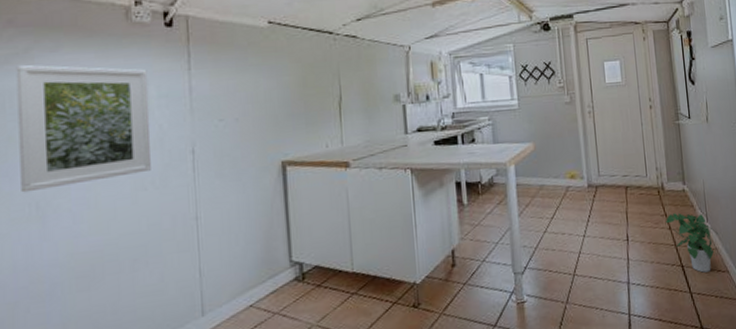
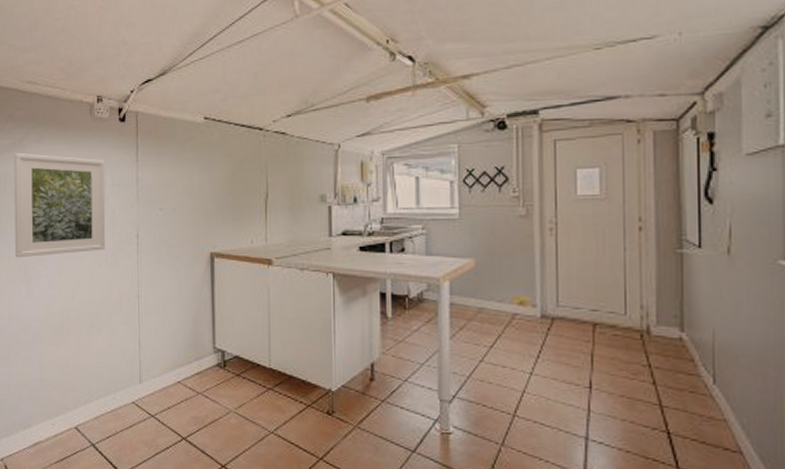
potted plant: present [666,213,719,273] -> none [649,365,732,448]

